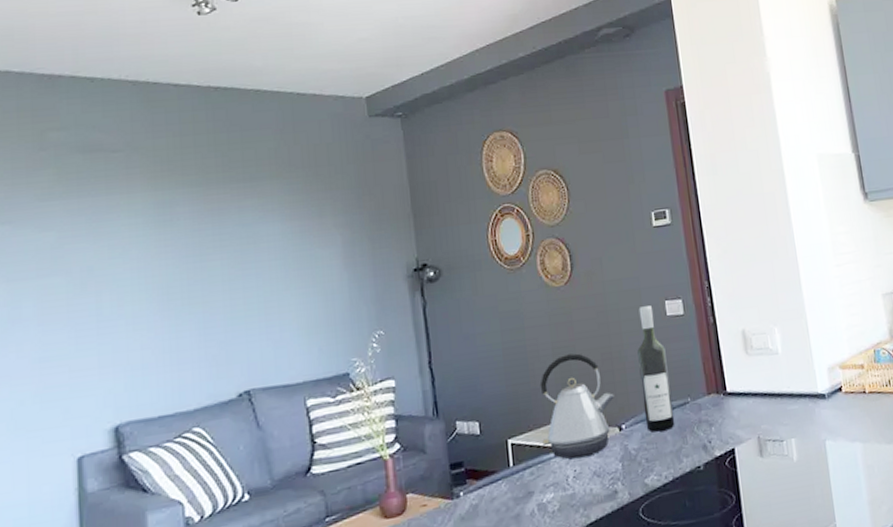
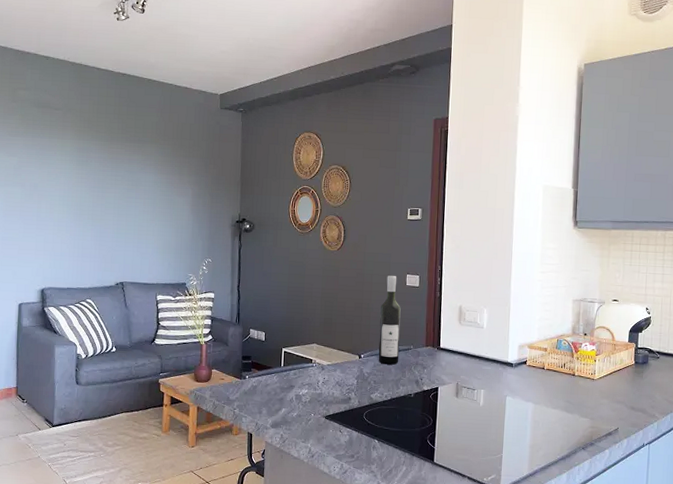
kettle: present [539,353,616,459] -> none [305,299,360,371]

